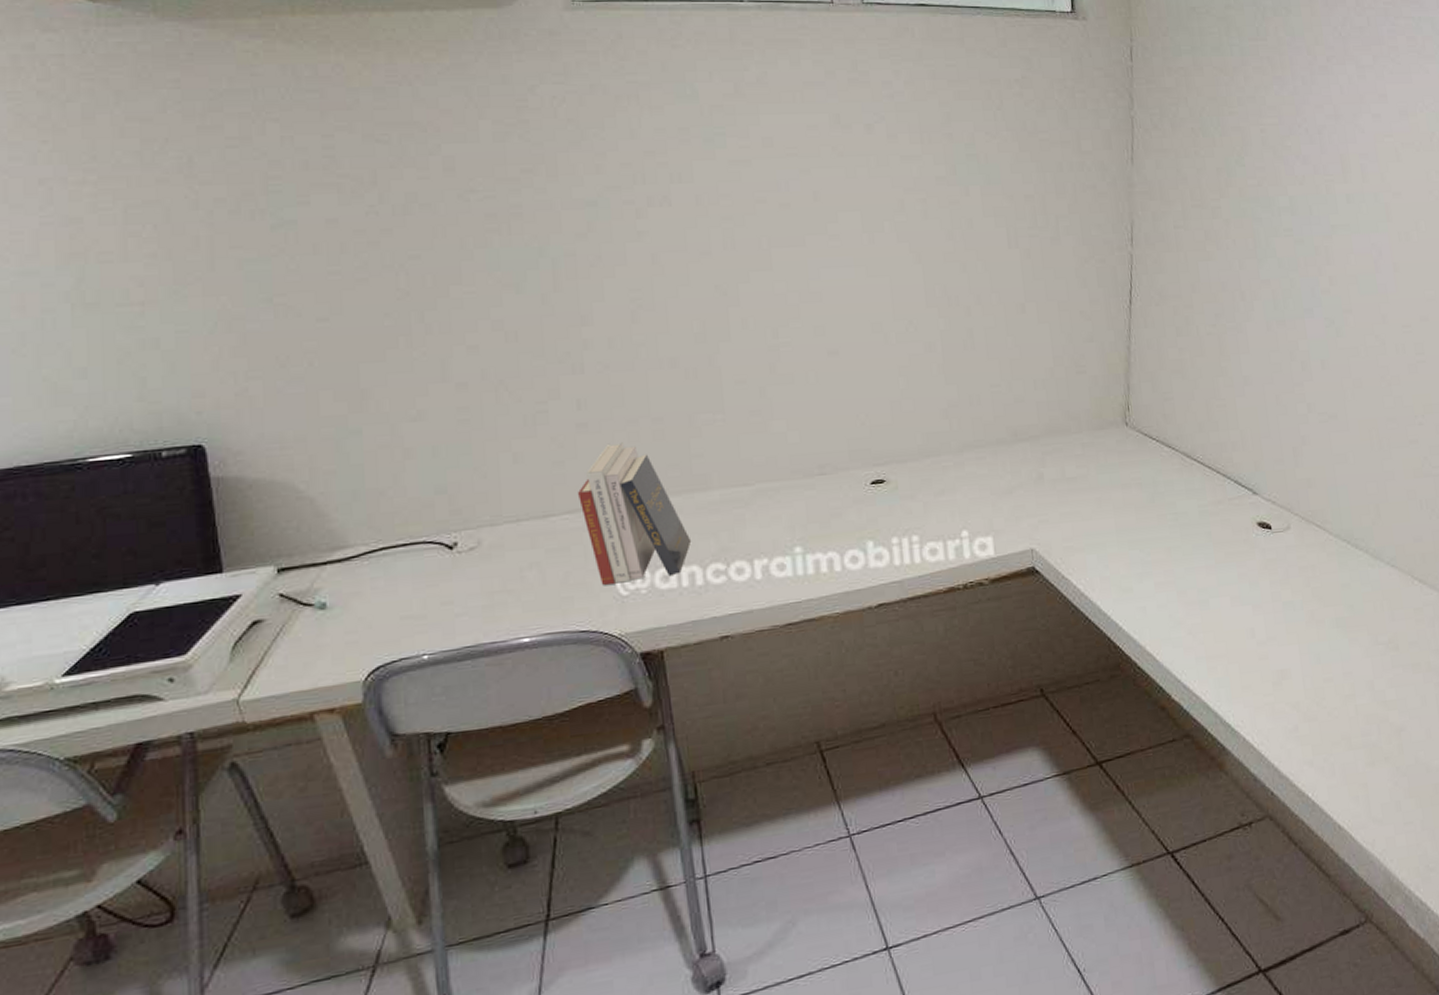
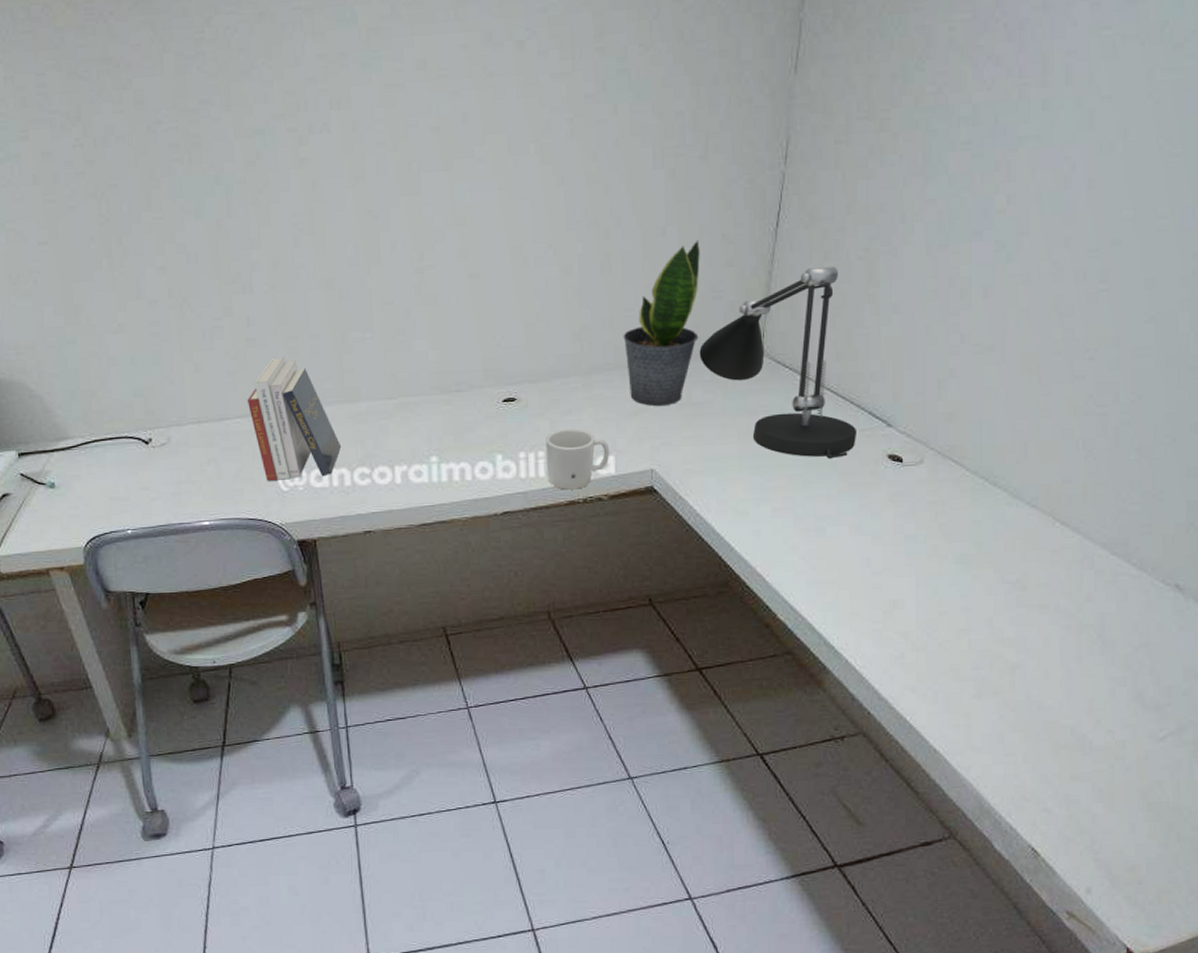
mug: none [919,509,988,576] -> present [545,428,610,490]
potted plant: none [991,316,1067,483] -> present [623,239,700,406]
desk lamp: none [1068,341,1227,529] -> present [699,266,856,459]

